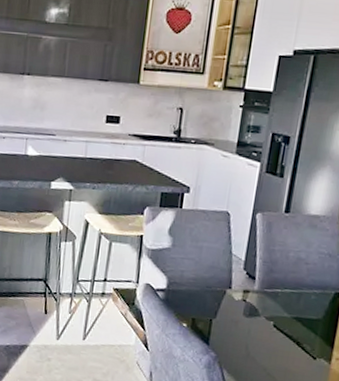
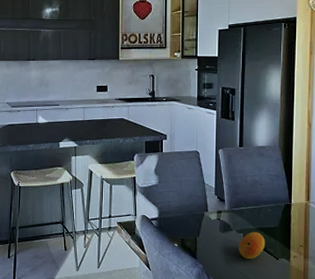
fruit: none [264,321,302,355] -> present [238,232,266,260]

